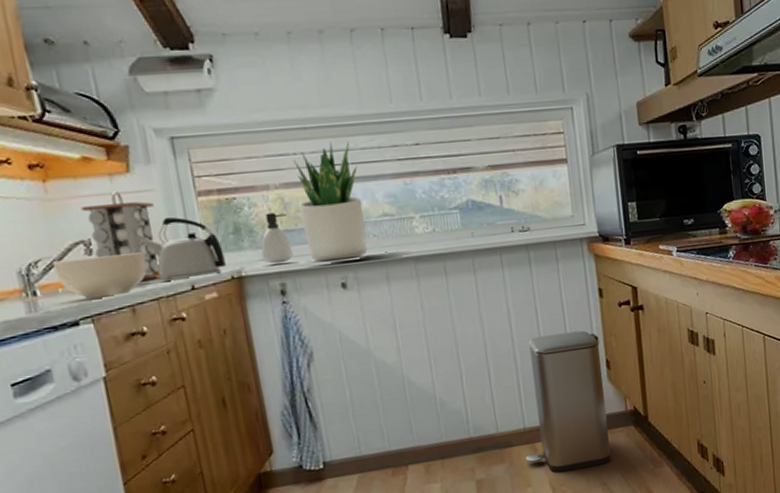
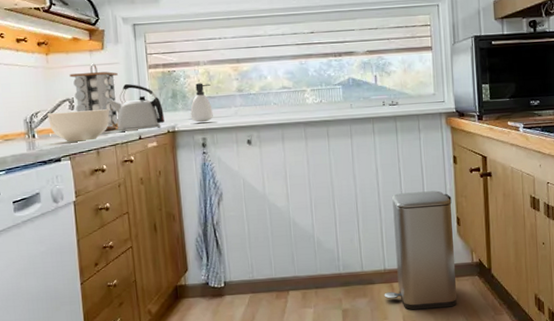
planter: present [292,142,368,263] -> none [218,29,269,124]

